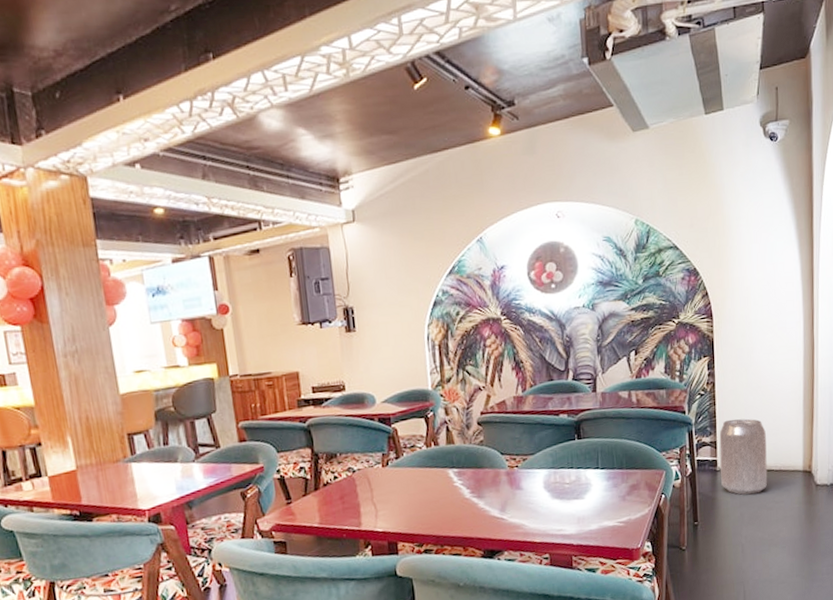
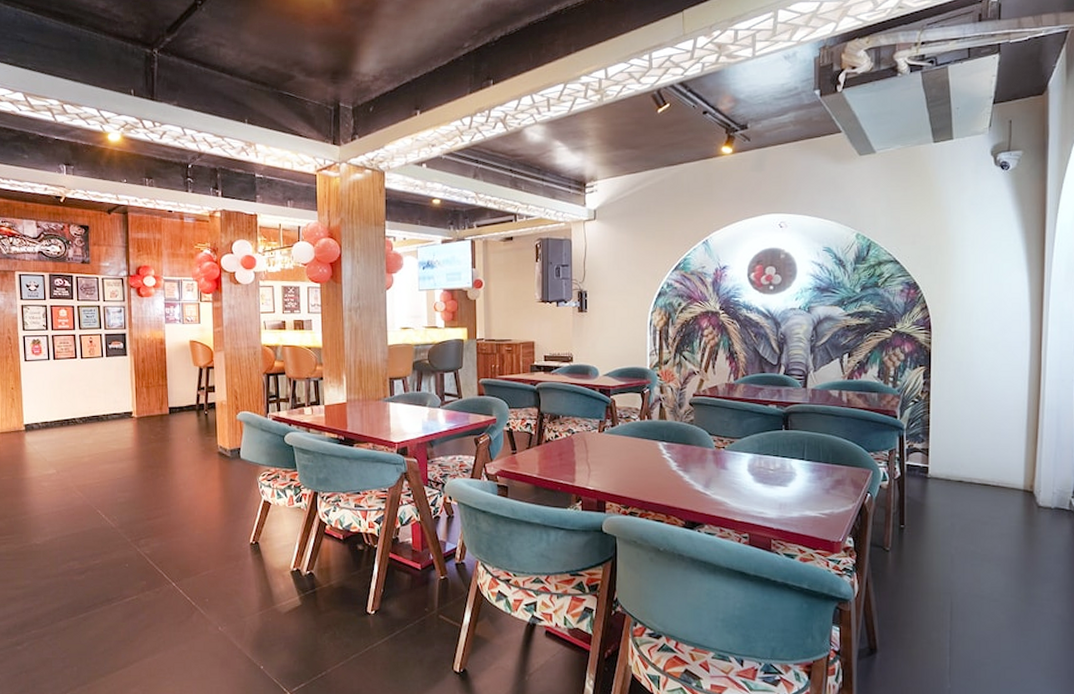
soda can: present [719,418,768,495] -> none [932,429,983,506]

